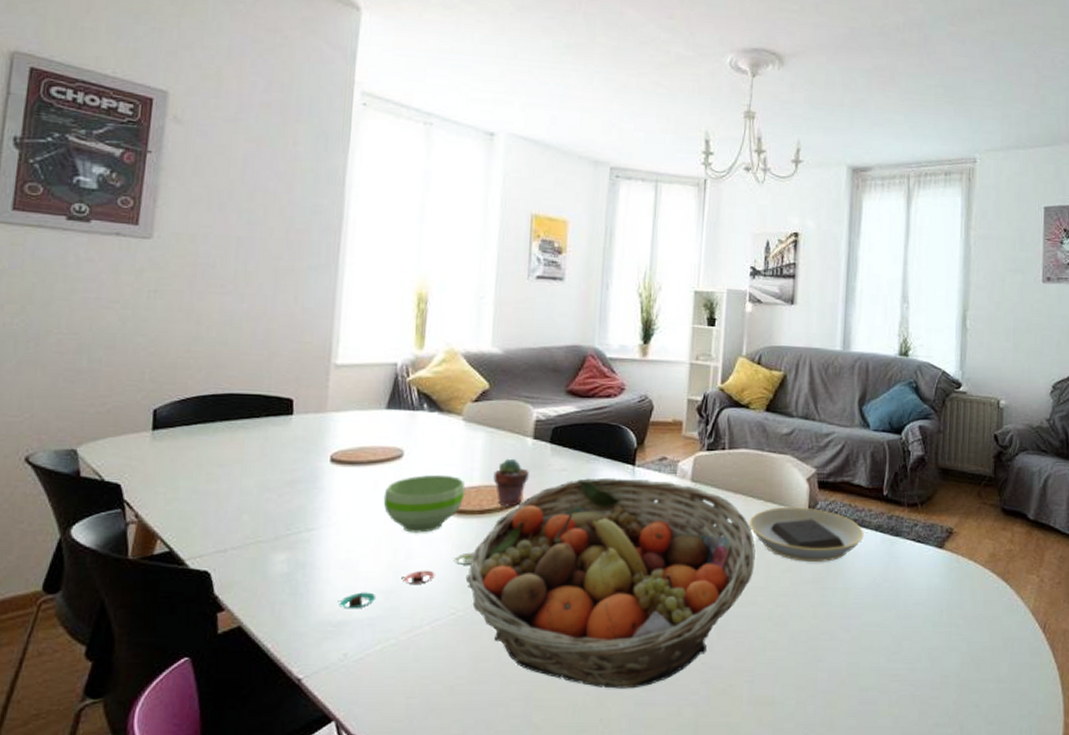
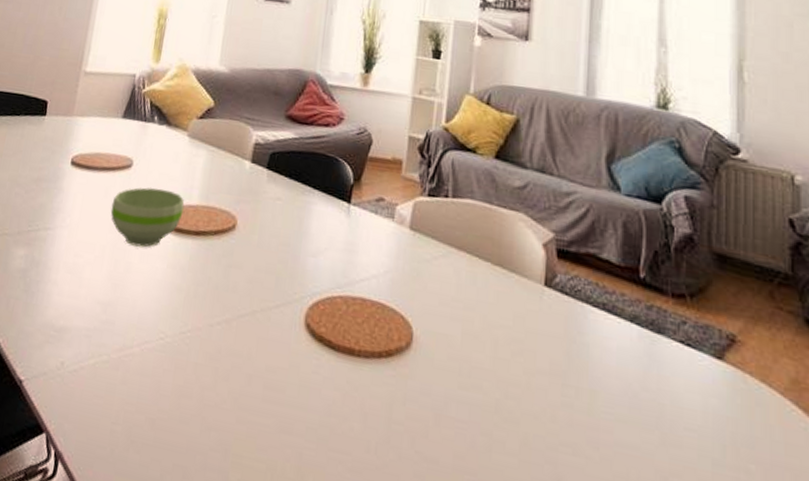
plate: present [337,552,474,609] -> none [62,274,187,317]
fruit basket: present [465,477,756,689] -> none [176,211,481,466]
potted succulent: present [493,458,529,507] -> none [210,180,245,232]
plate: present [749,506,864,562] -> none [473,273,615,352]

